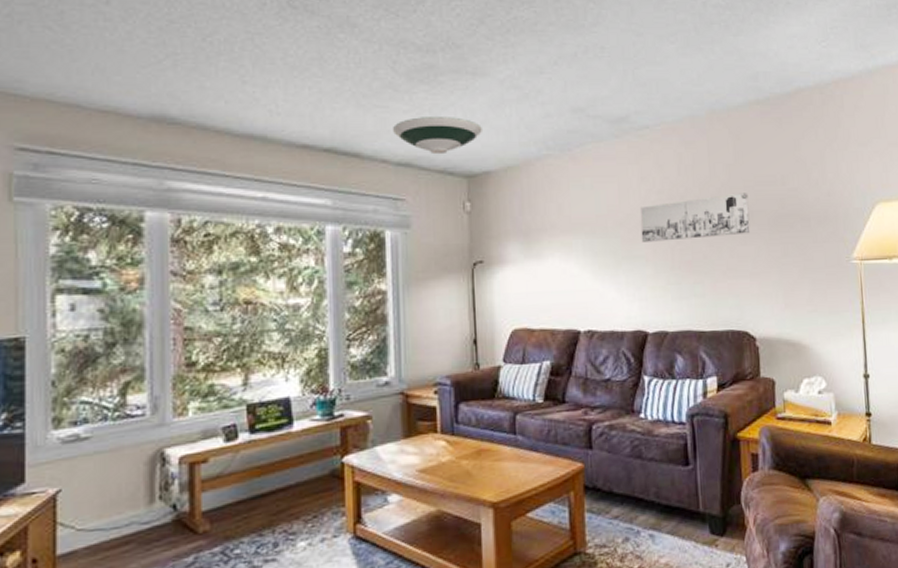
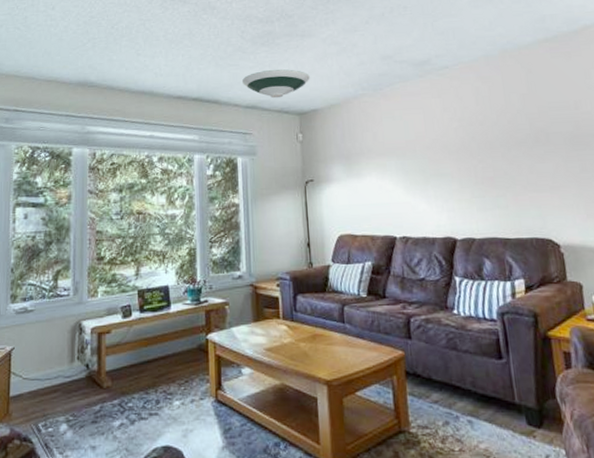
wall art: present [640,193,750,242] -> none [444,117,547,162]

